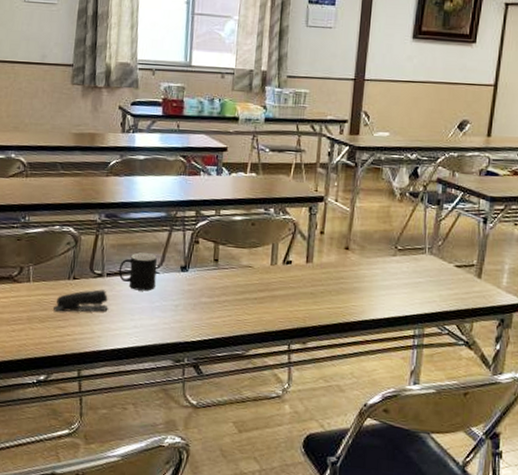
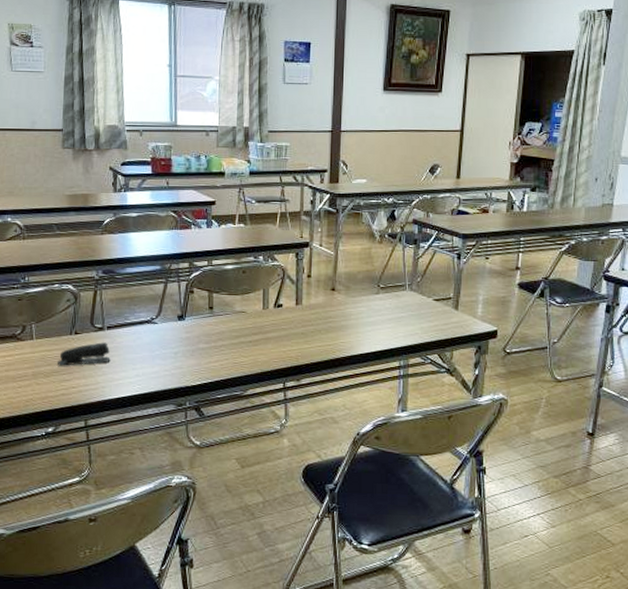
cup: present [118,252,157,291] -> none [118,305,155,341]

